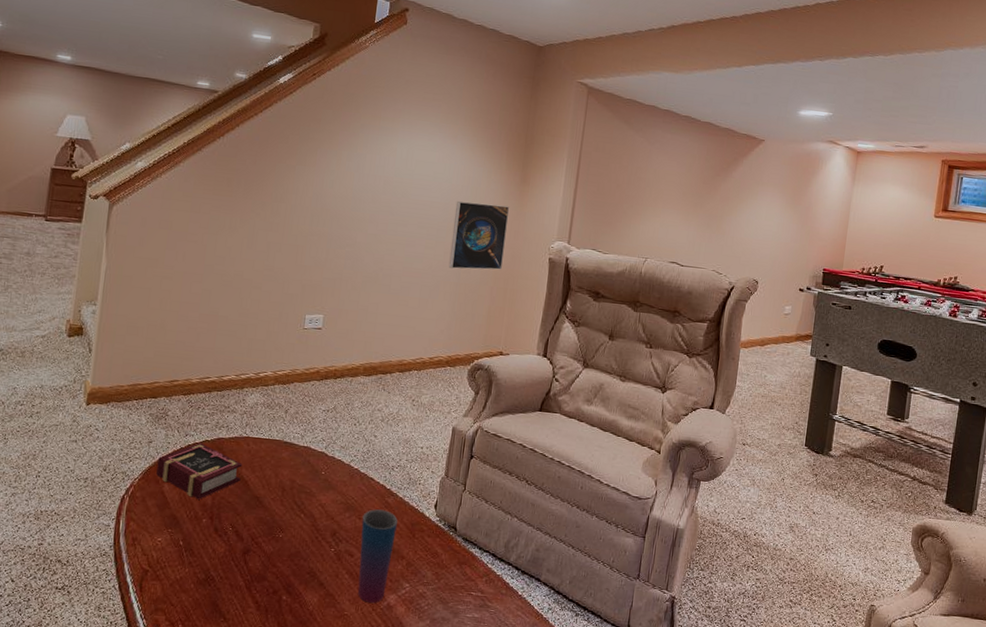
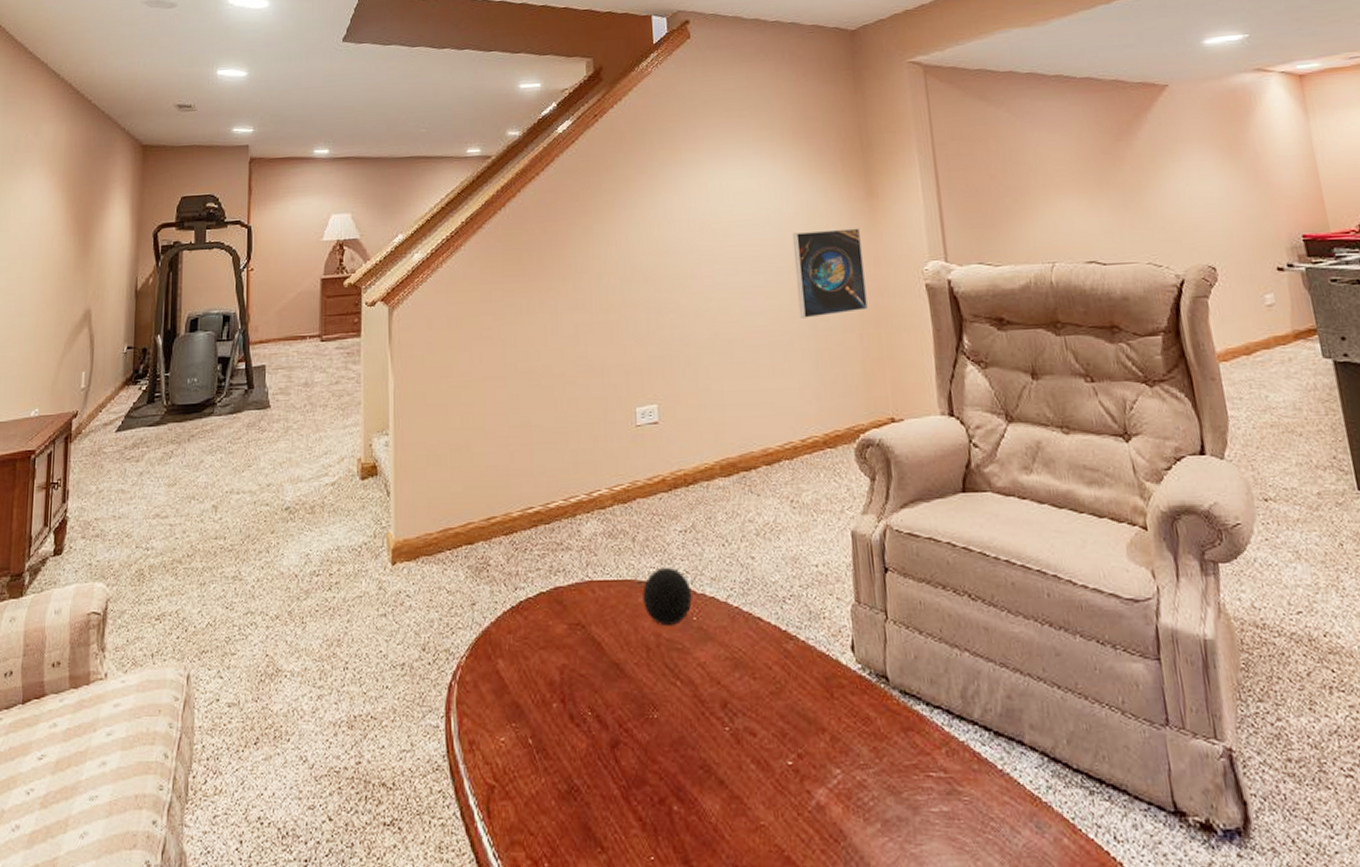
book: present [156,443,243,500] -> none [486,597,592,676]
decorative ball: none [285,434,325,477] -> present [642,567,692,627]
cup: present [357,509,398,603] -> none [757,662,810,803]

